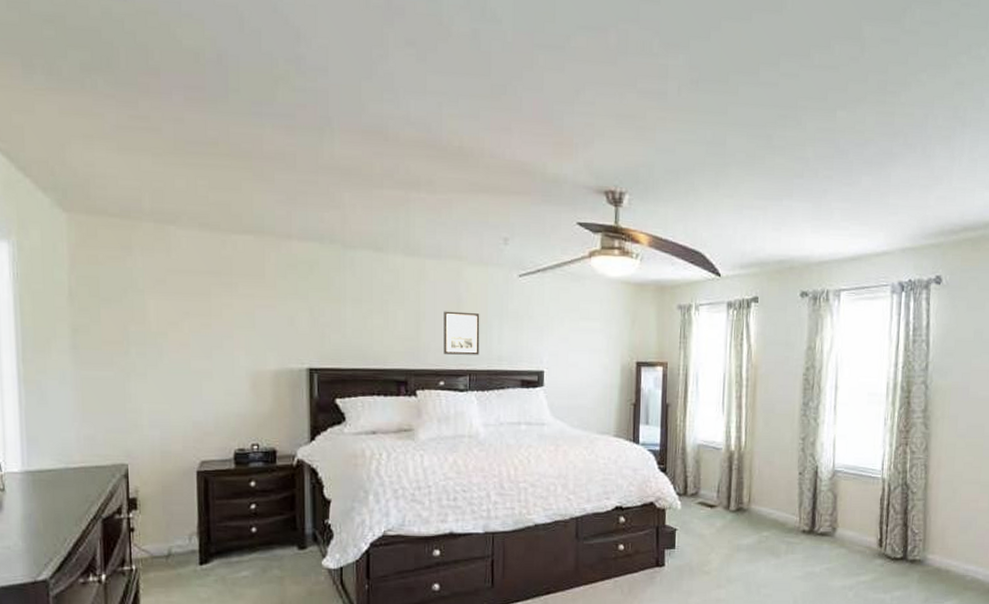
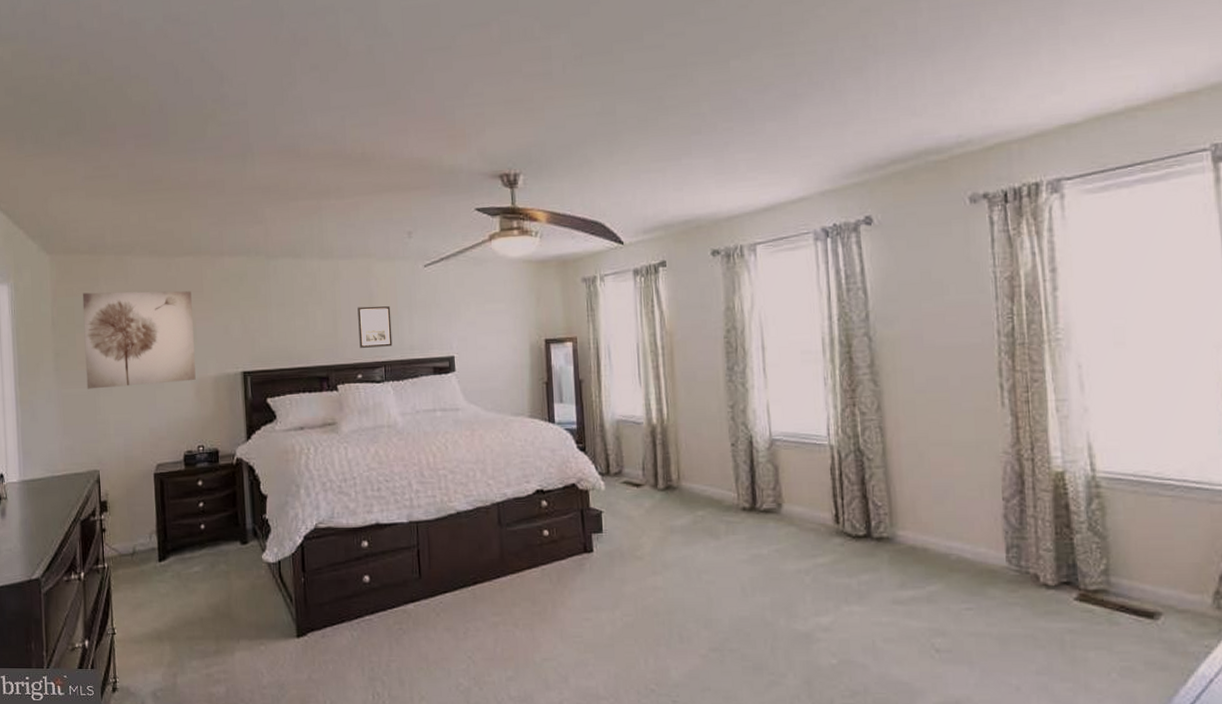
wall art: none [110,262,252,374] -> present [82,291,196,389]

